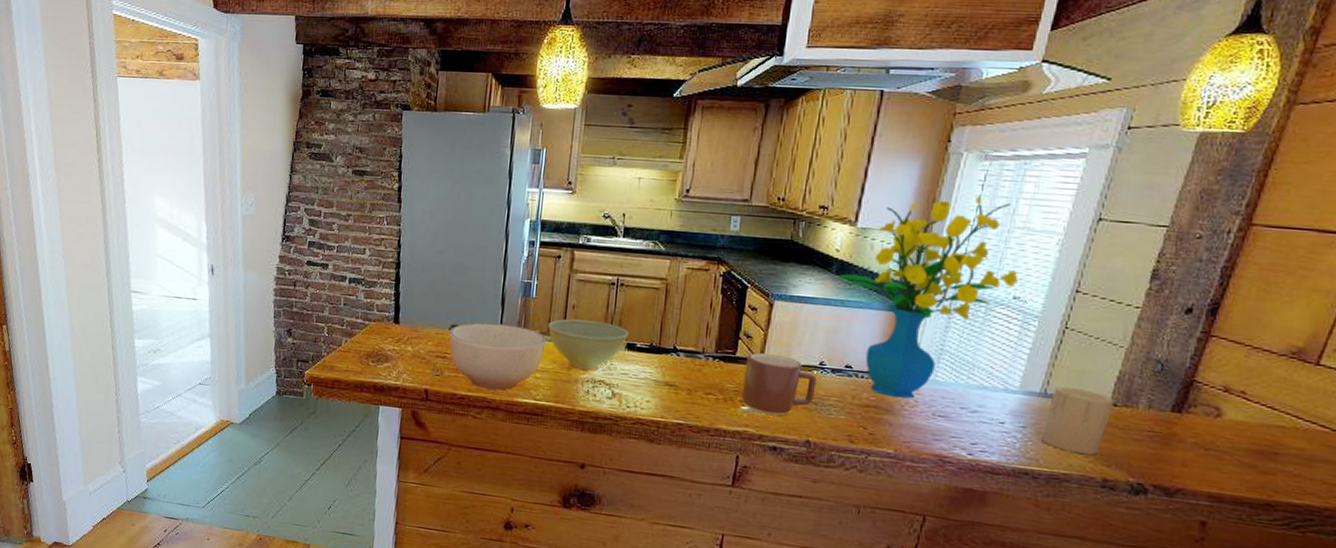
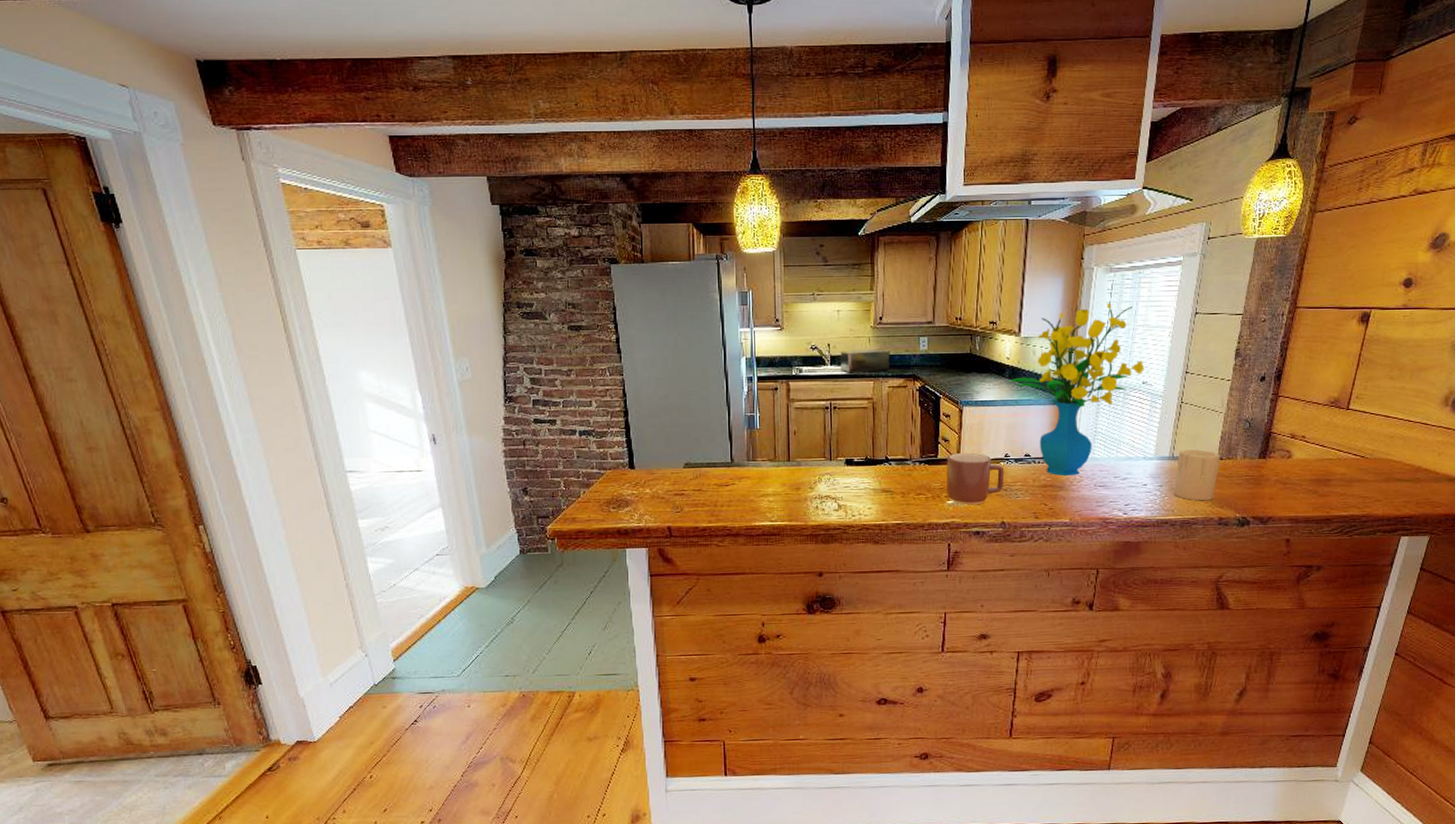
bowl: present [449,322,547,390] -> none [684,456,775,518]
bowl: present [548,319,629,372] -> none [775,443,846,489]
toaster: none [634,222,694,251] -> present [840,348,891,374]

